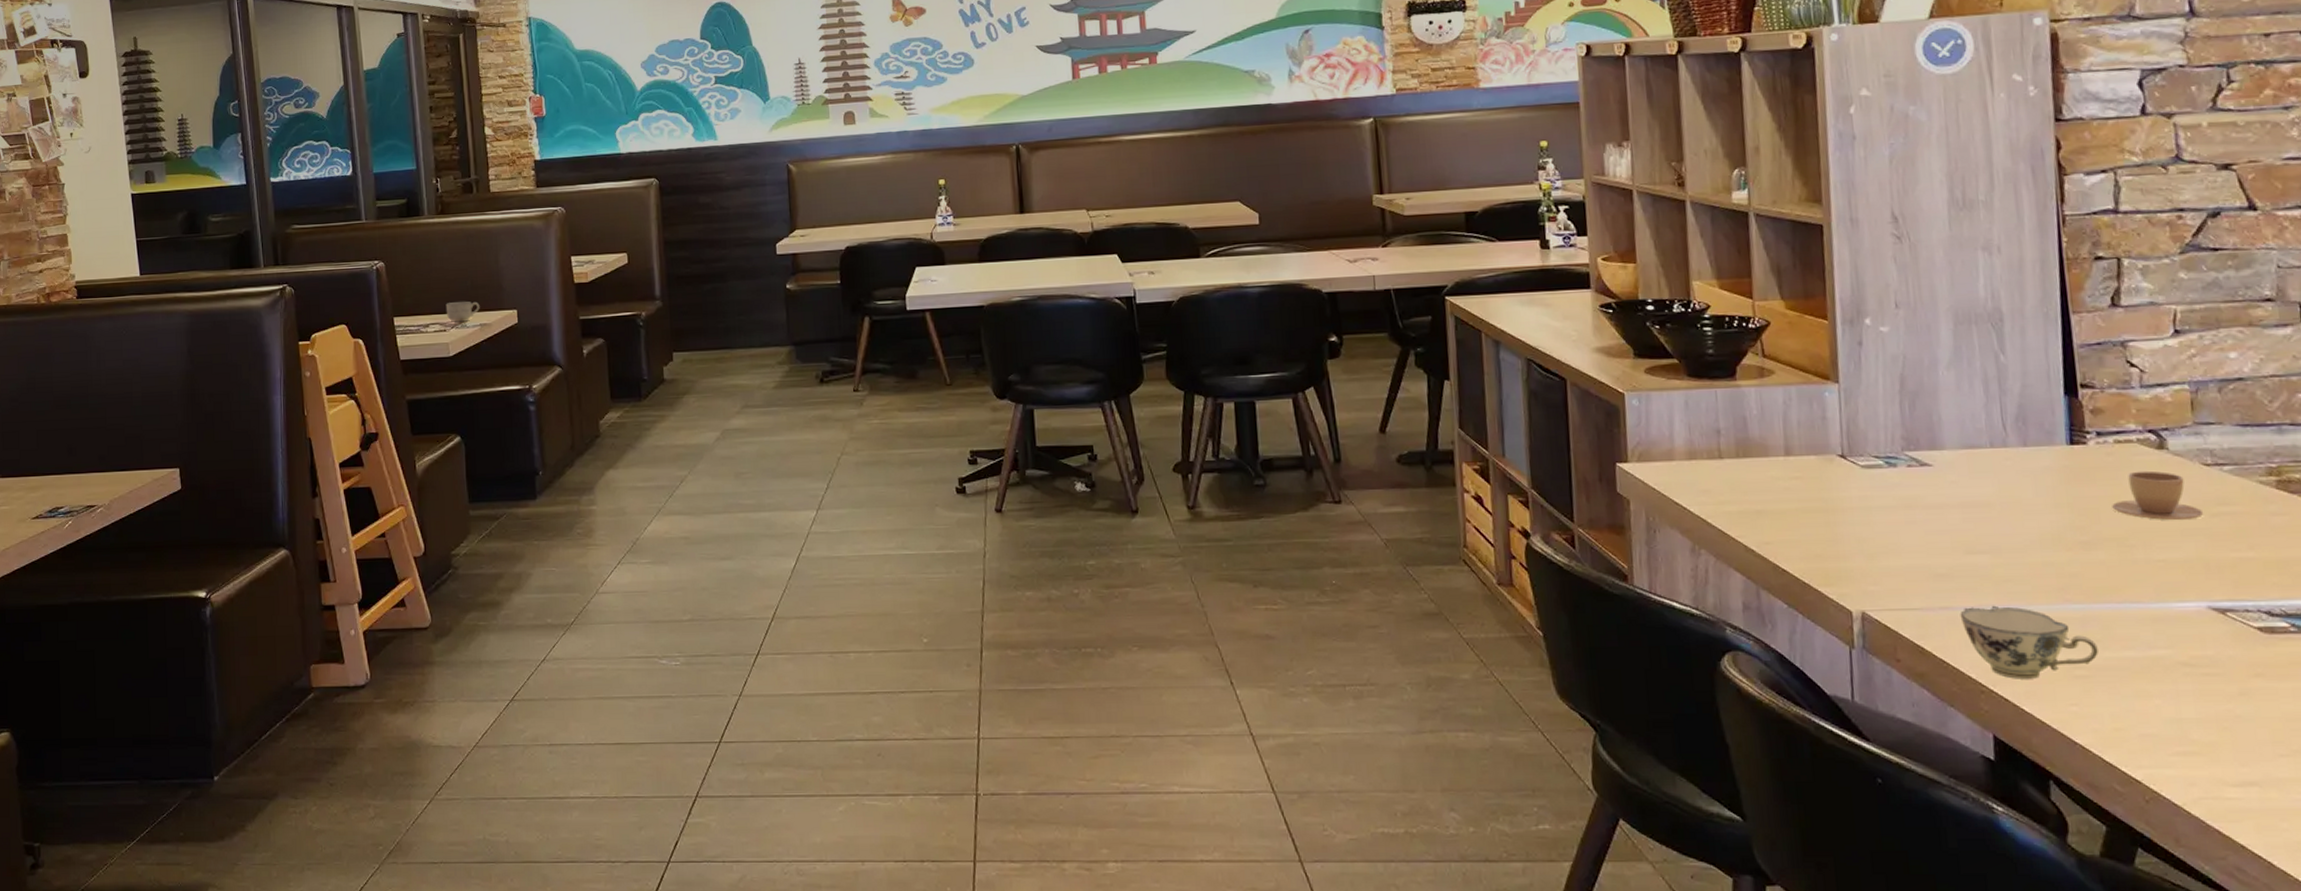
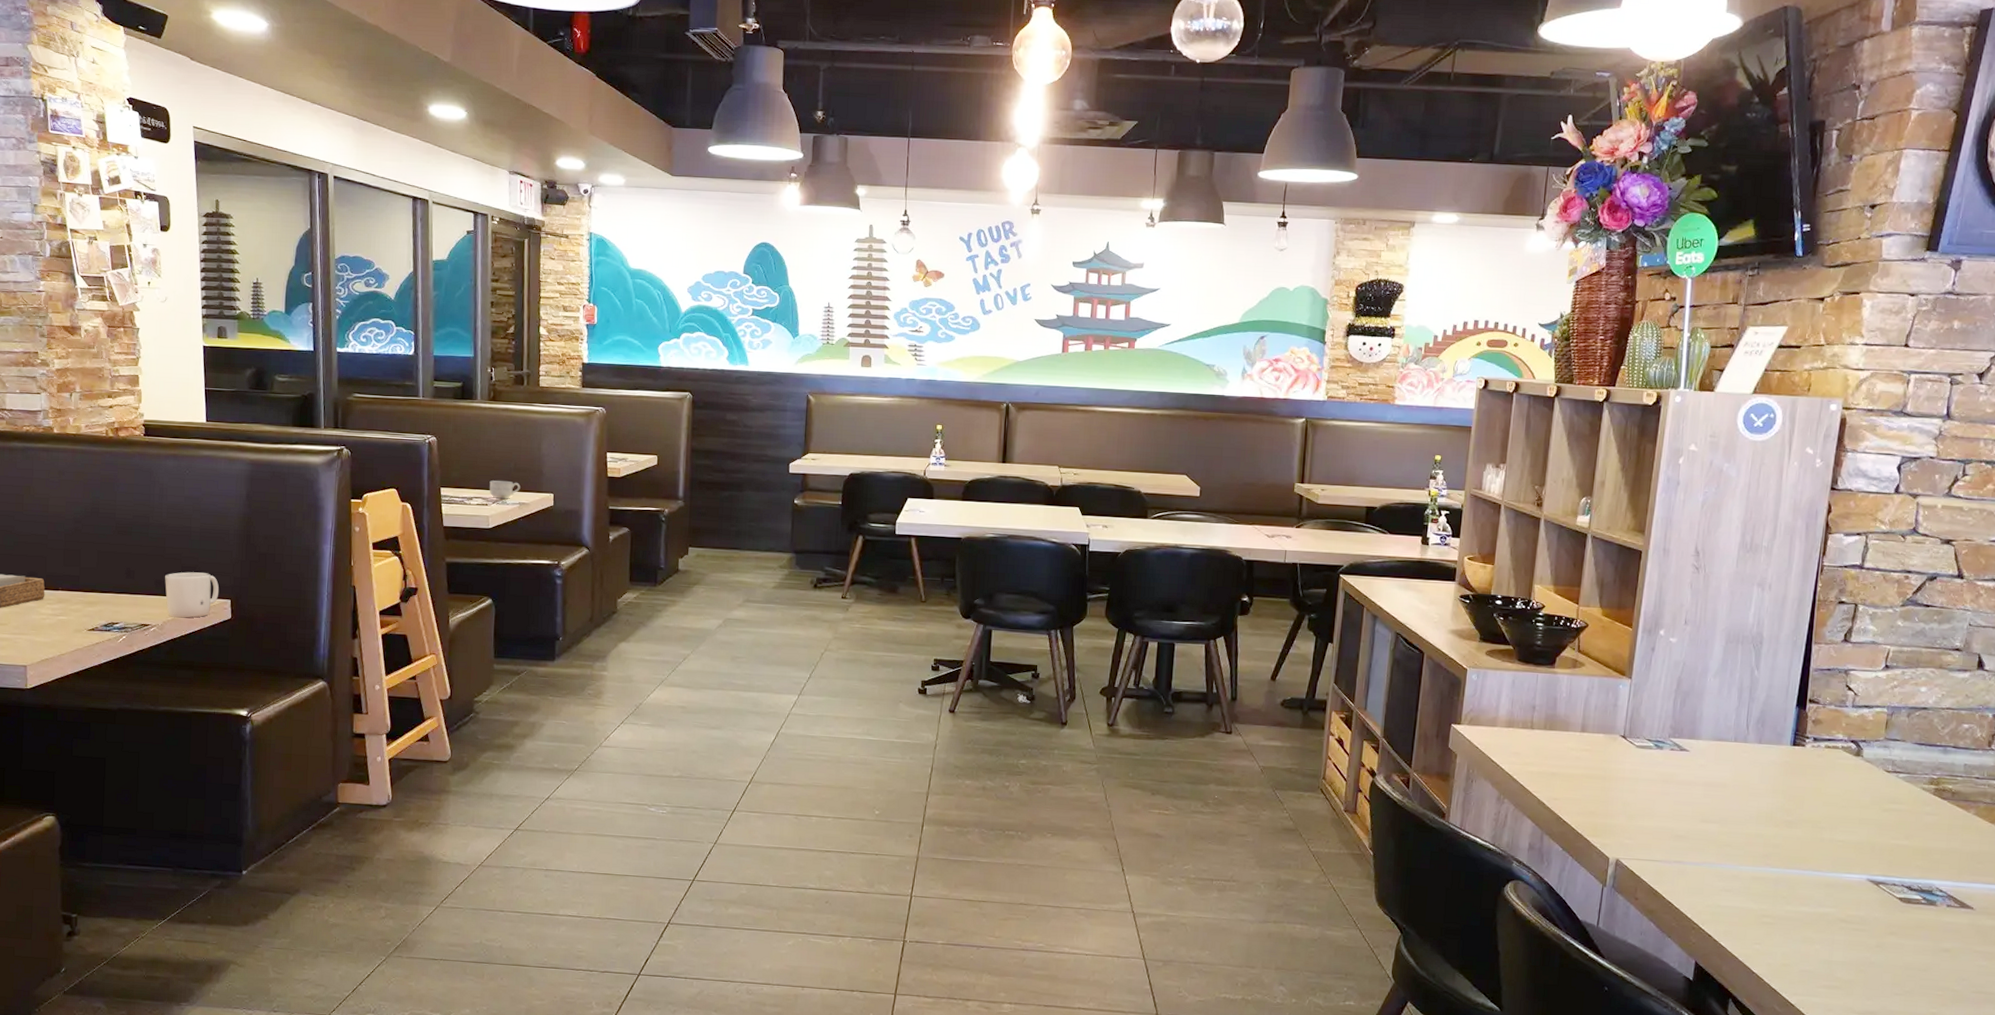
mug: none [108,441,166,495] -> present [165,572,219,618]
teacup: present [1960,605,2100,679] -> none [1688,863,1784,922]
teacup: present [2112,470,2204,521] -> none [1814,771,1879,812]

